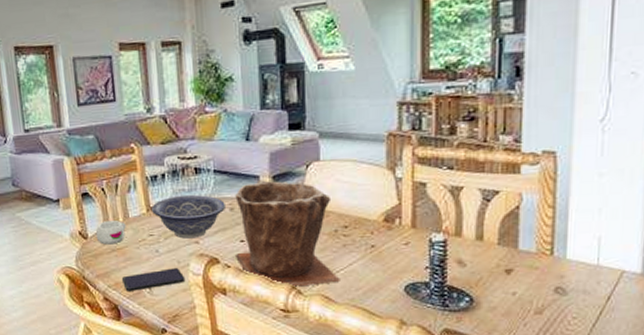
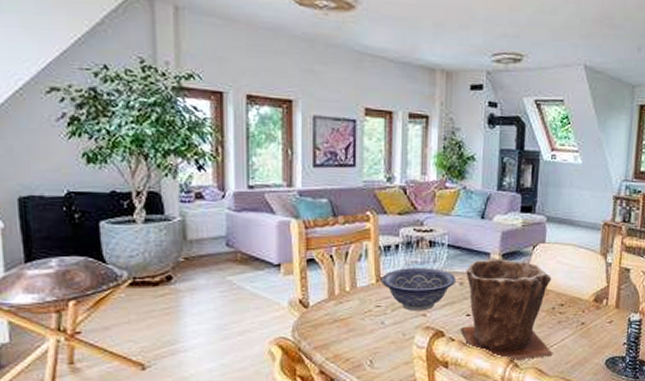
mug: present [95,221,126,245] -> none [318,290,352,315]
smartphone: present [121,268,186,291] -> none [341,341,409,364]

